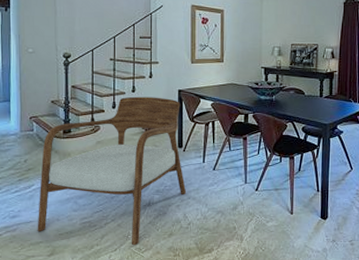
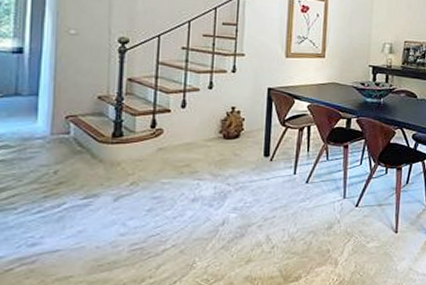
armchair: present [37,96,187,246] -> none [66,94,272,277]

